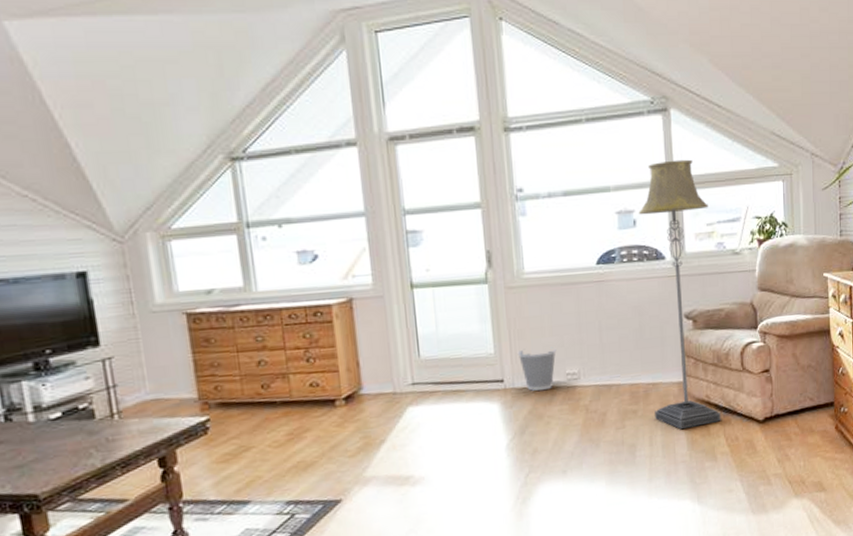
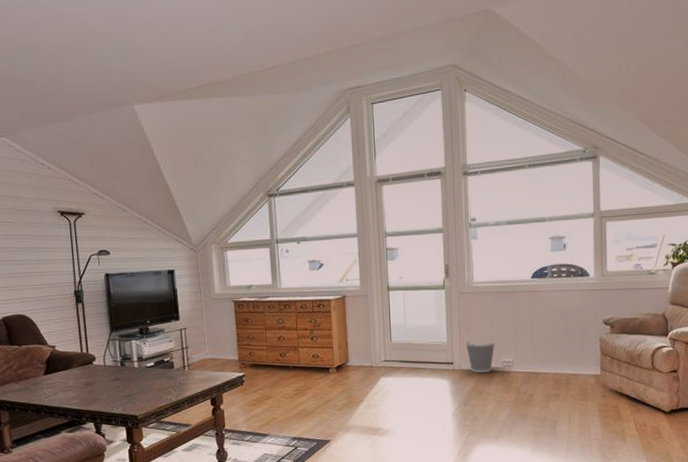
floor lamp: present [638,159,721,429] -> none [568,196,631,412]

